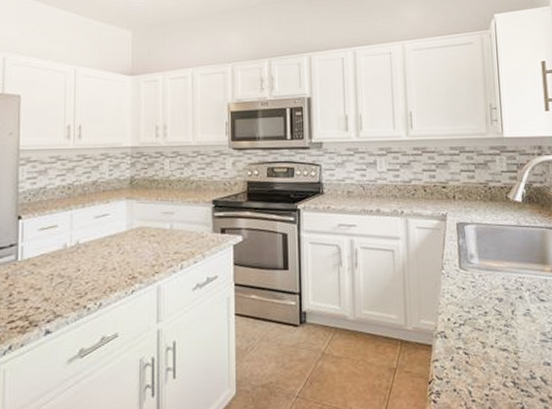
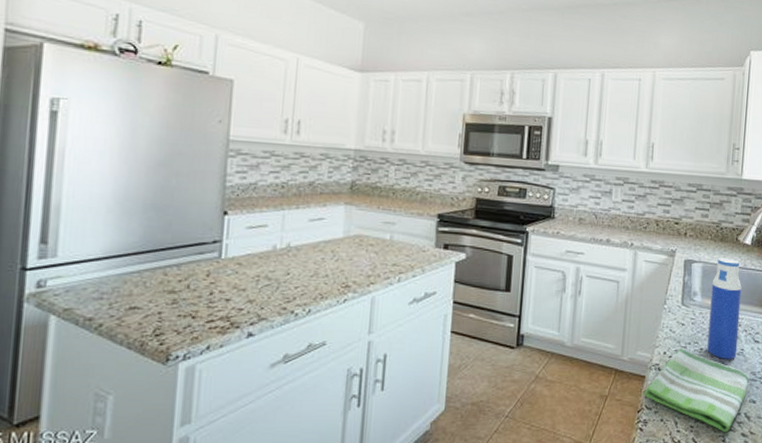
dish towel: none [433,312,541,400] -> present [644,347,750,433]
water bottle: none [487,217,523,321] -> present [707,257,742,359]

